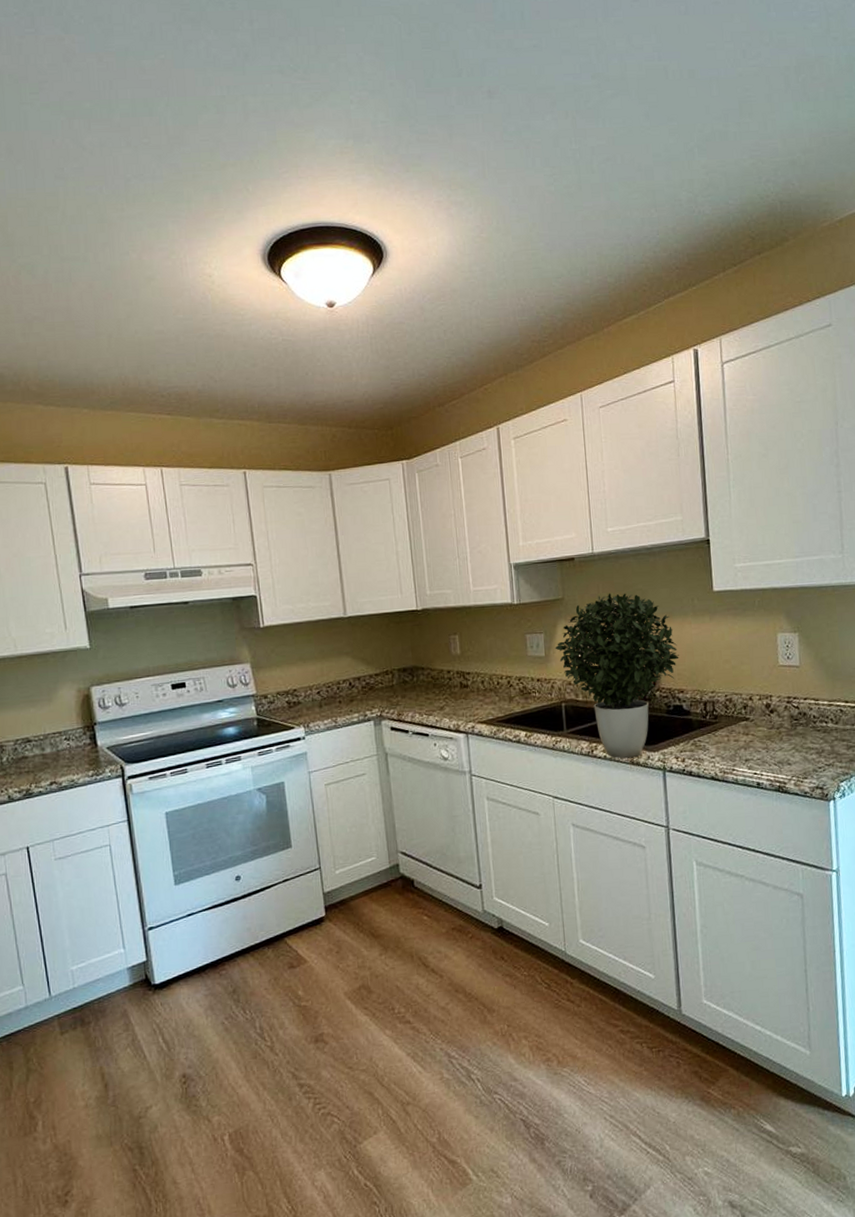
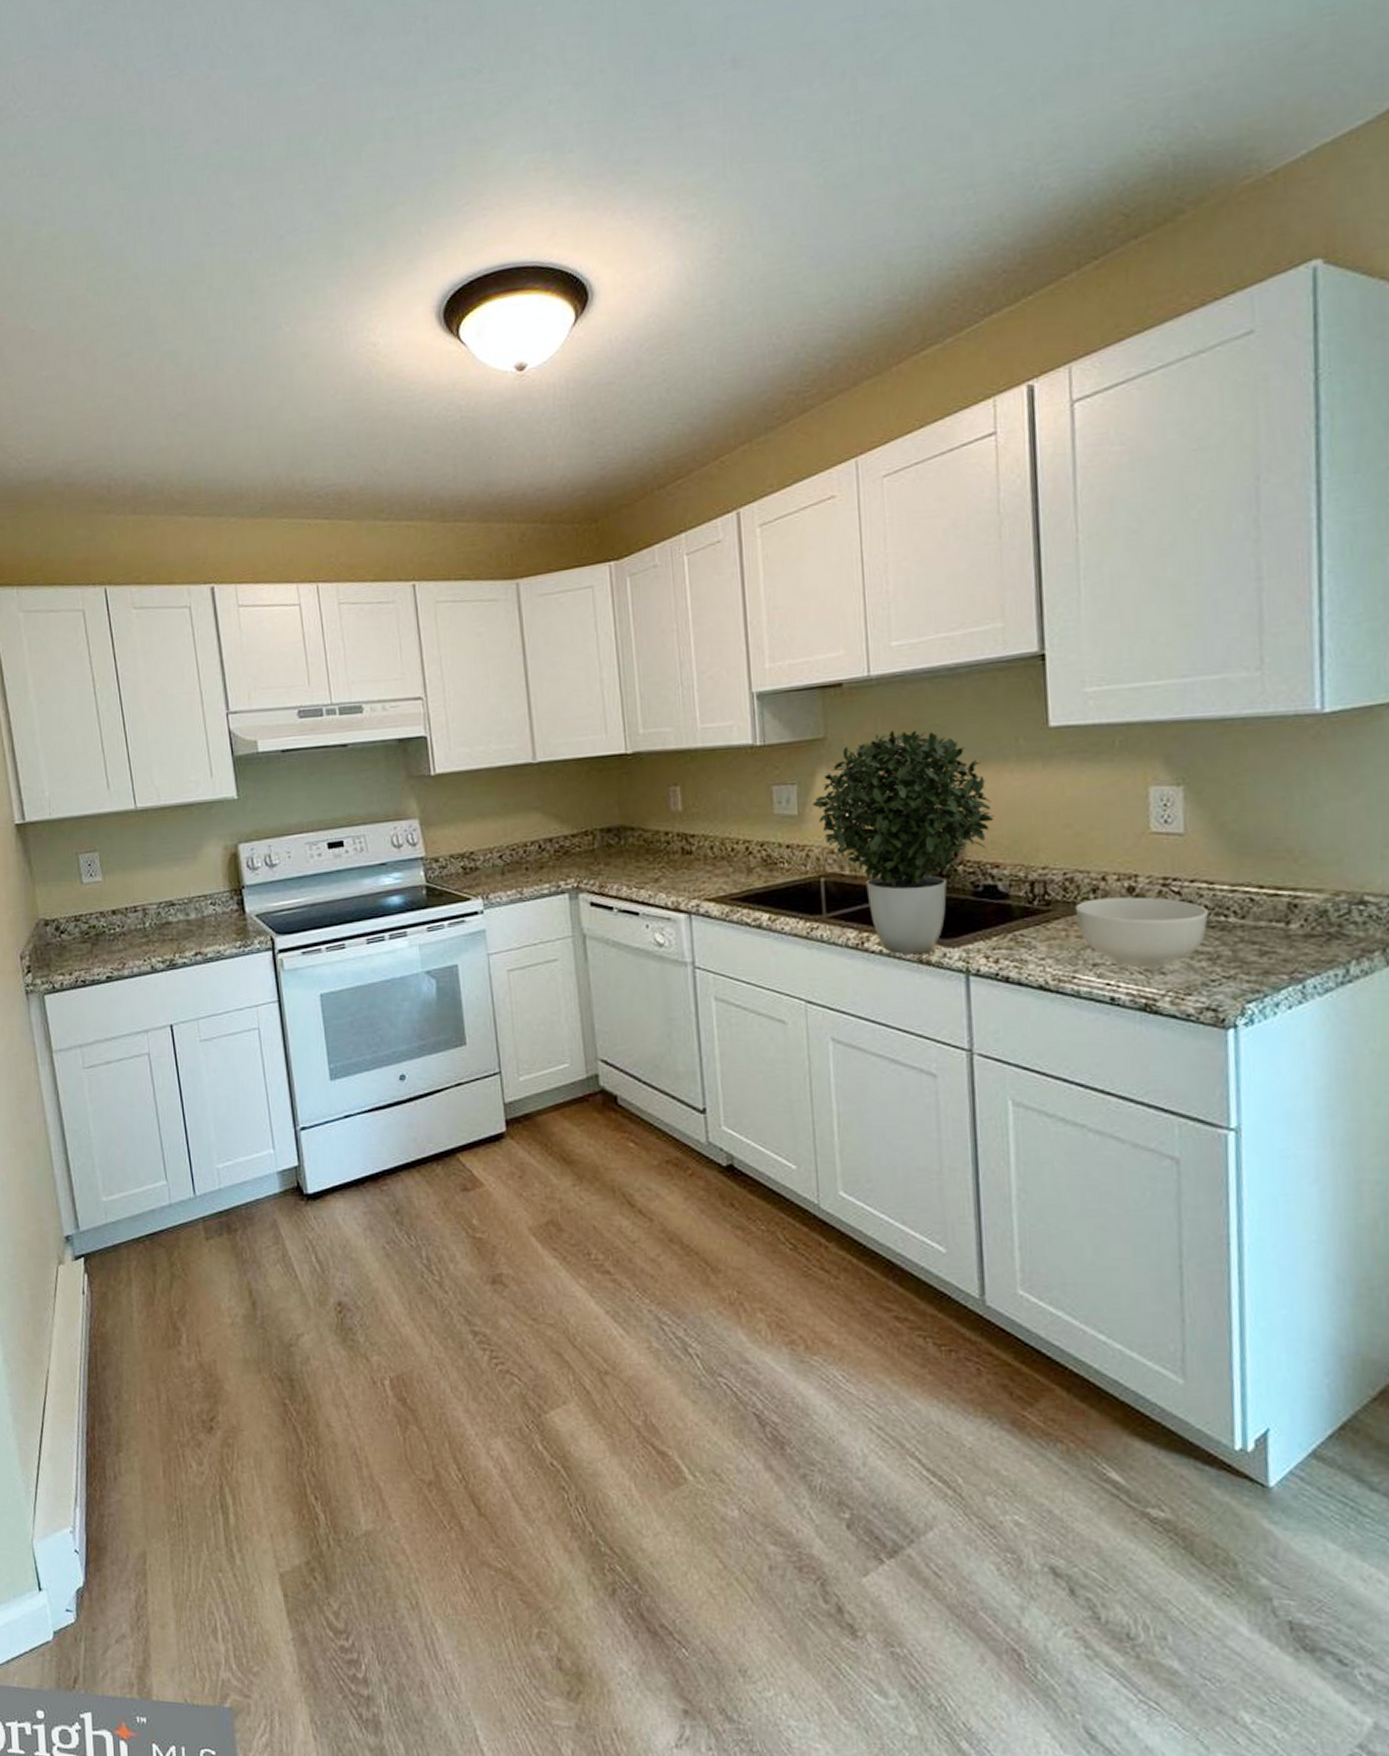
bowl: none [733,710,817,761] -> present [1075,896,1210,968]

